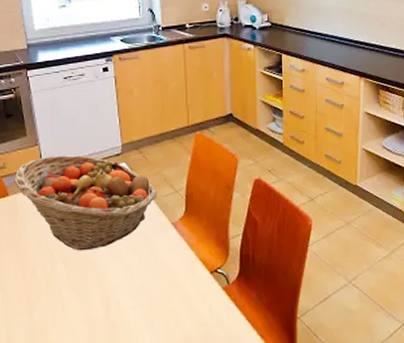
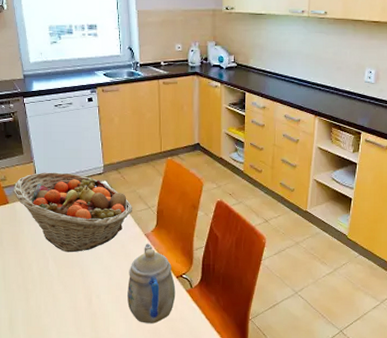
teapot: none [152,234,210,332] -> present [127,244,176,324]

